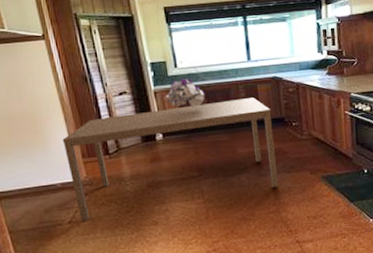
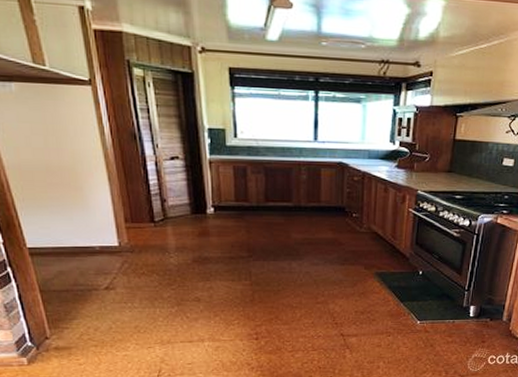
dining table: present [62,98,279,222] -> none [104,181,333,289]
bouquet: present [166,78,205,108] -> none [222,151,264,184]

